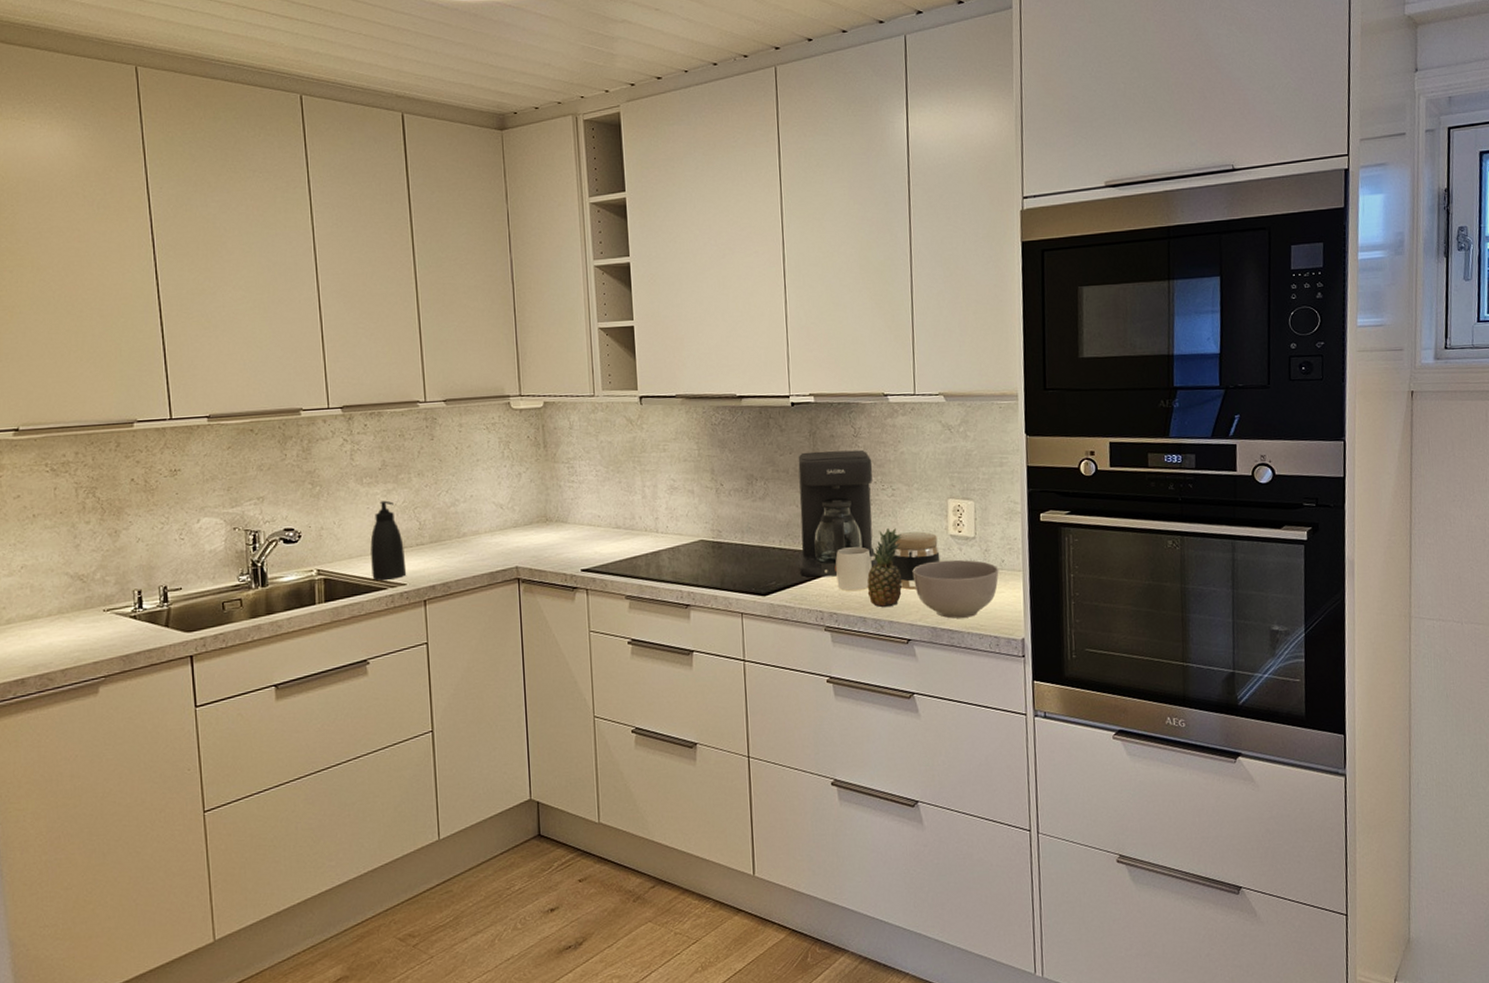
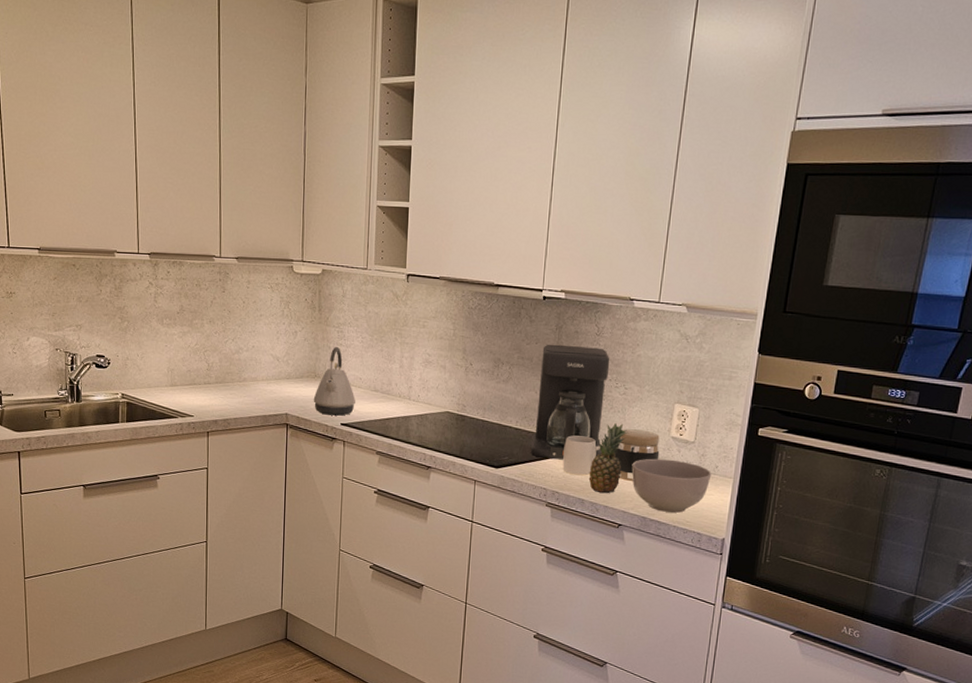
soap dispenser: present [370,500,407,580] -> none [166,341,195,410]
kettle: none [546,485,596,562] -> present [313,347,355,416]

